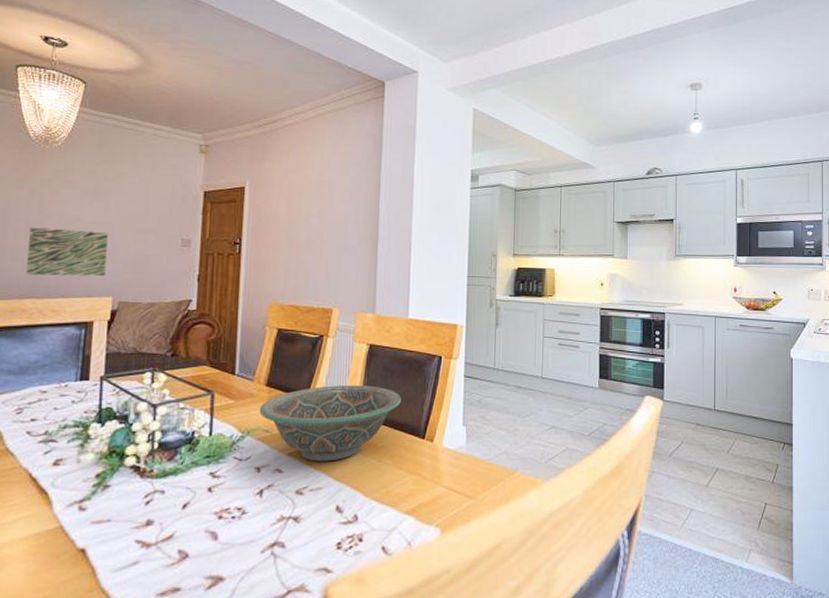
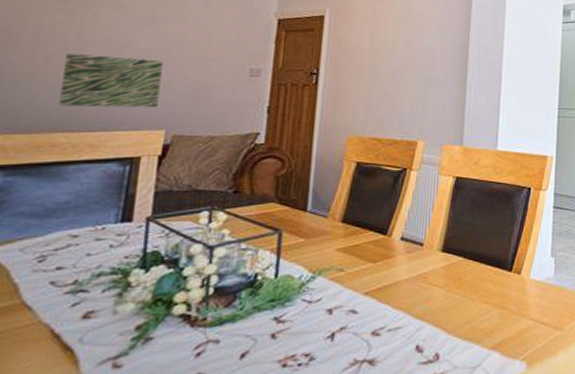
decorative bowl: present [259,385,402,462] -> none [333,219,489,300]

